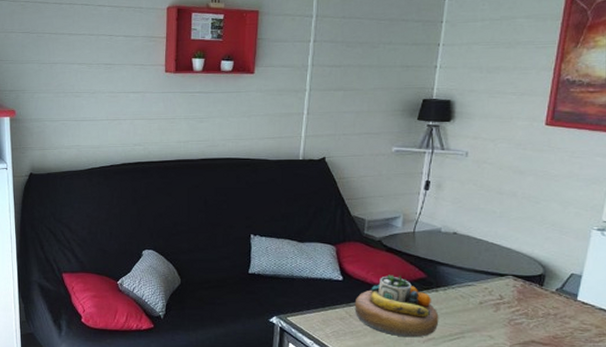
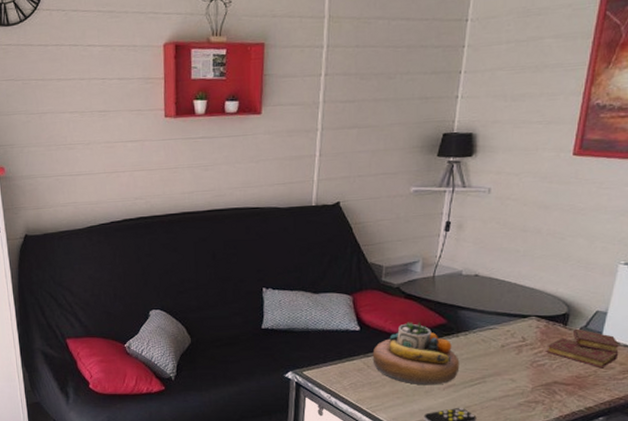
book: none [523,289,596,330] -> present [546,328,620,369]

